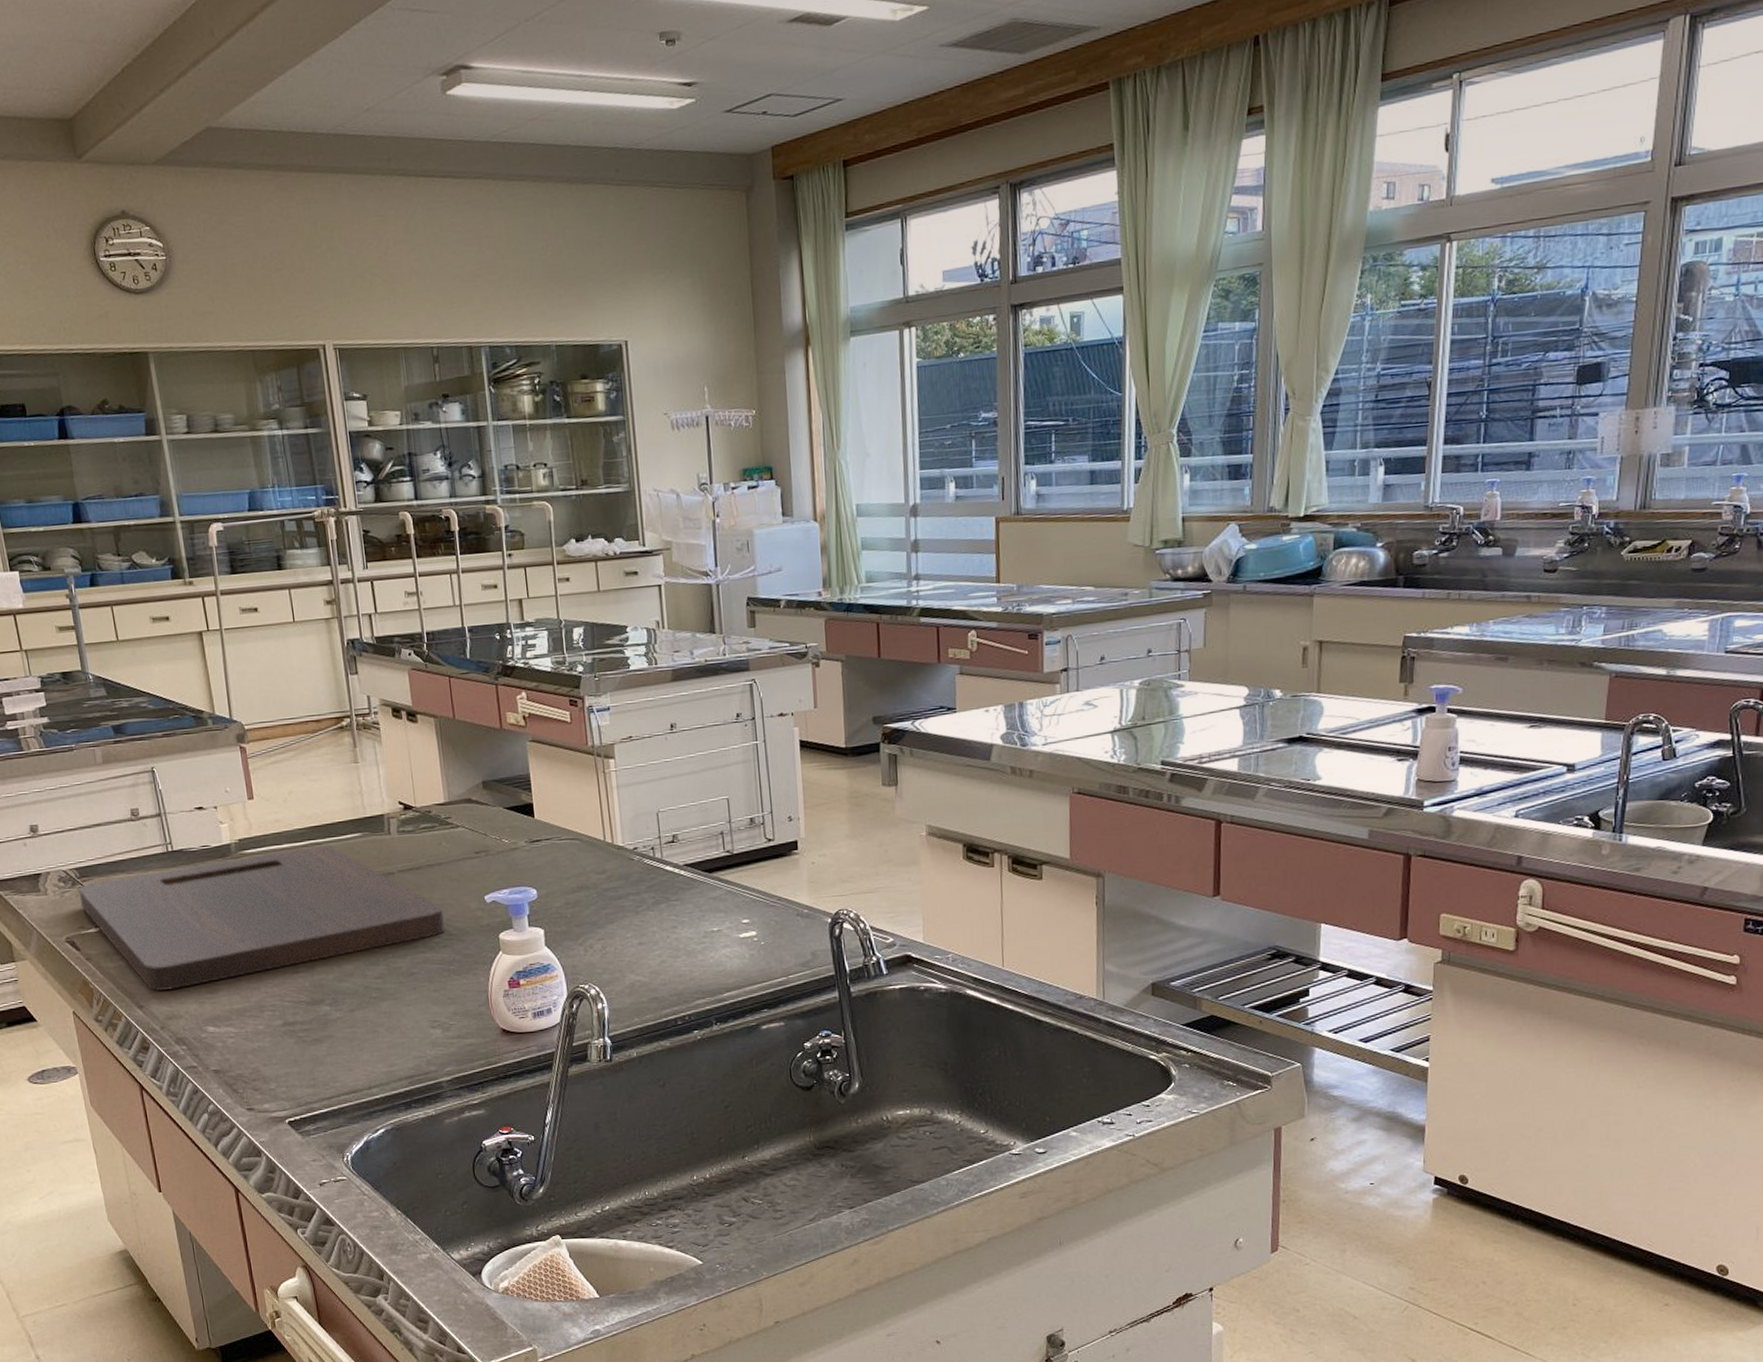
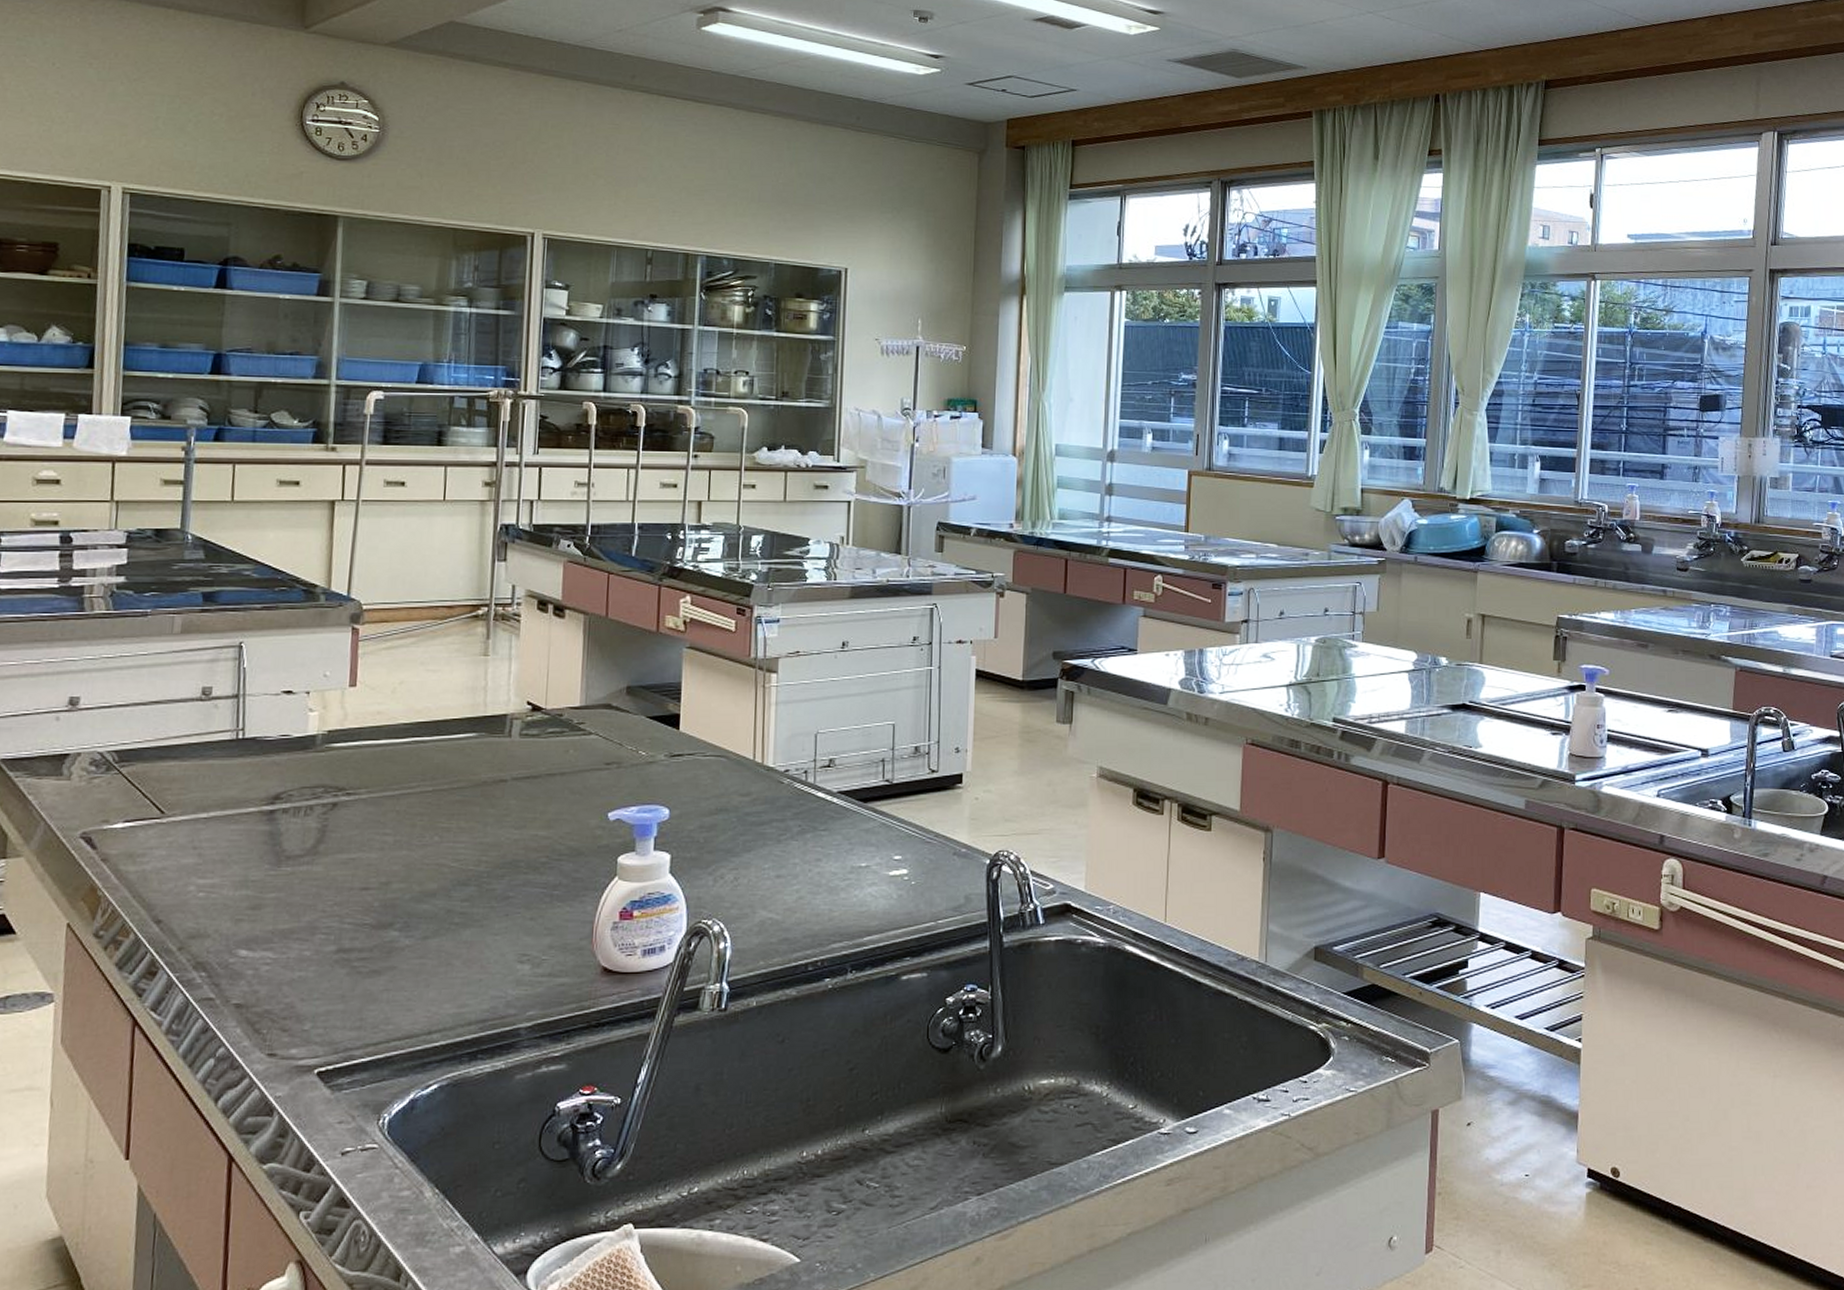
cutting board: present [78,845,445,991] -> none [111,743,557,903]

